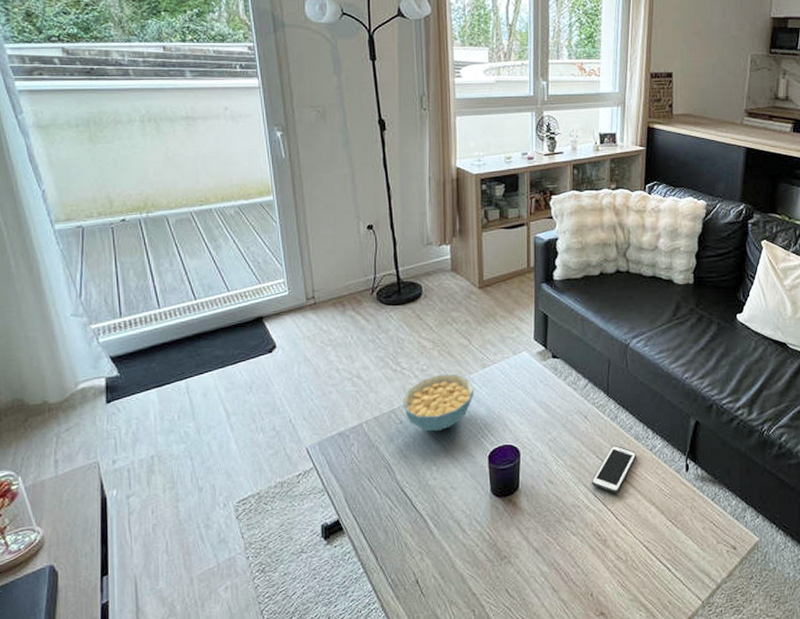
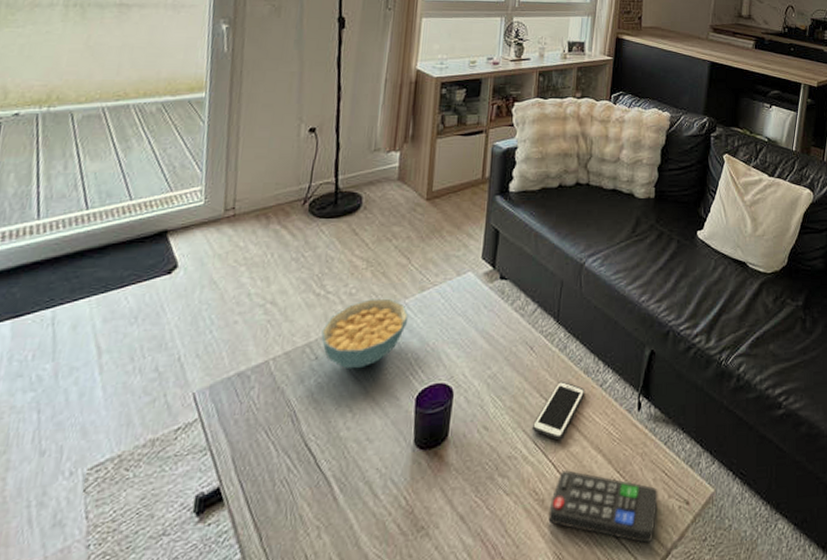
remote control: none [611,518,708,579] -> present [548,470,658,544]

